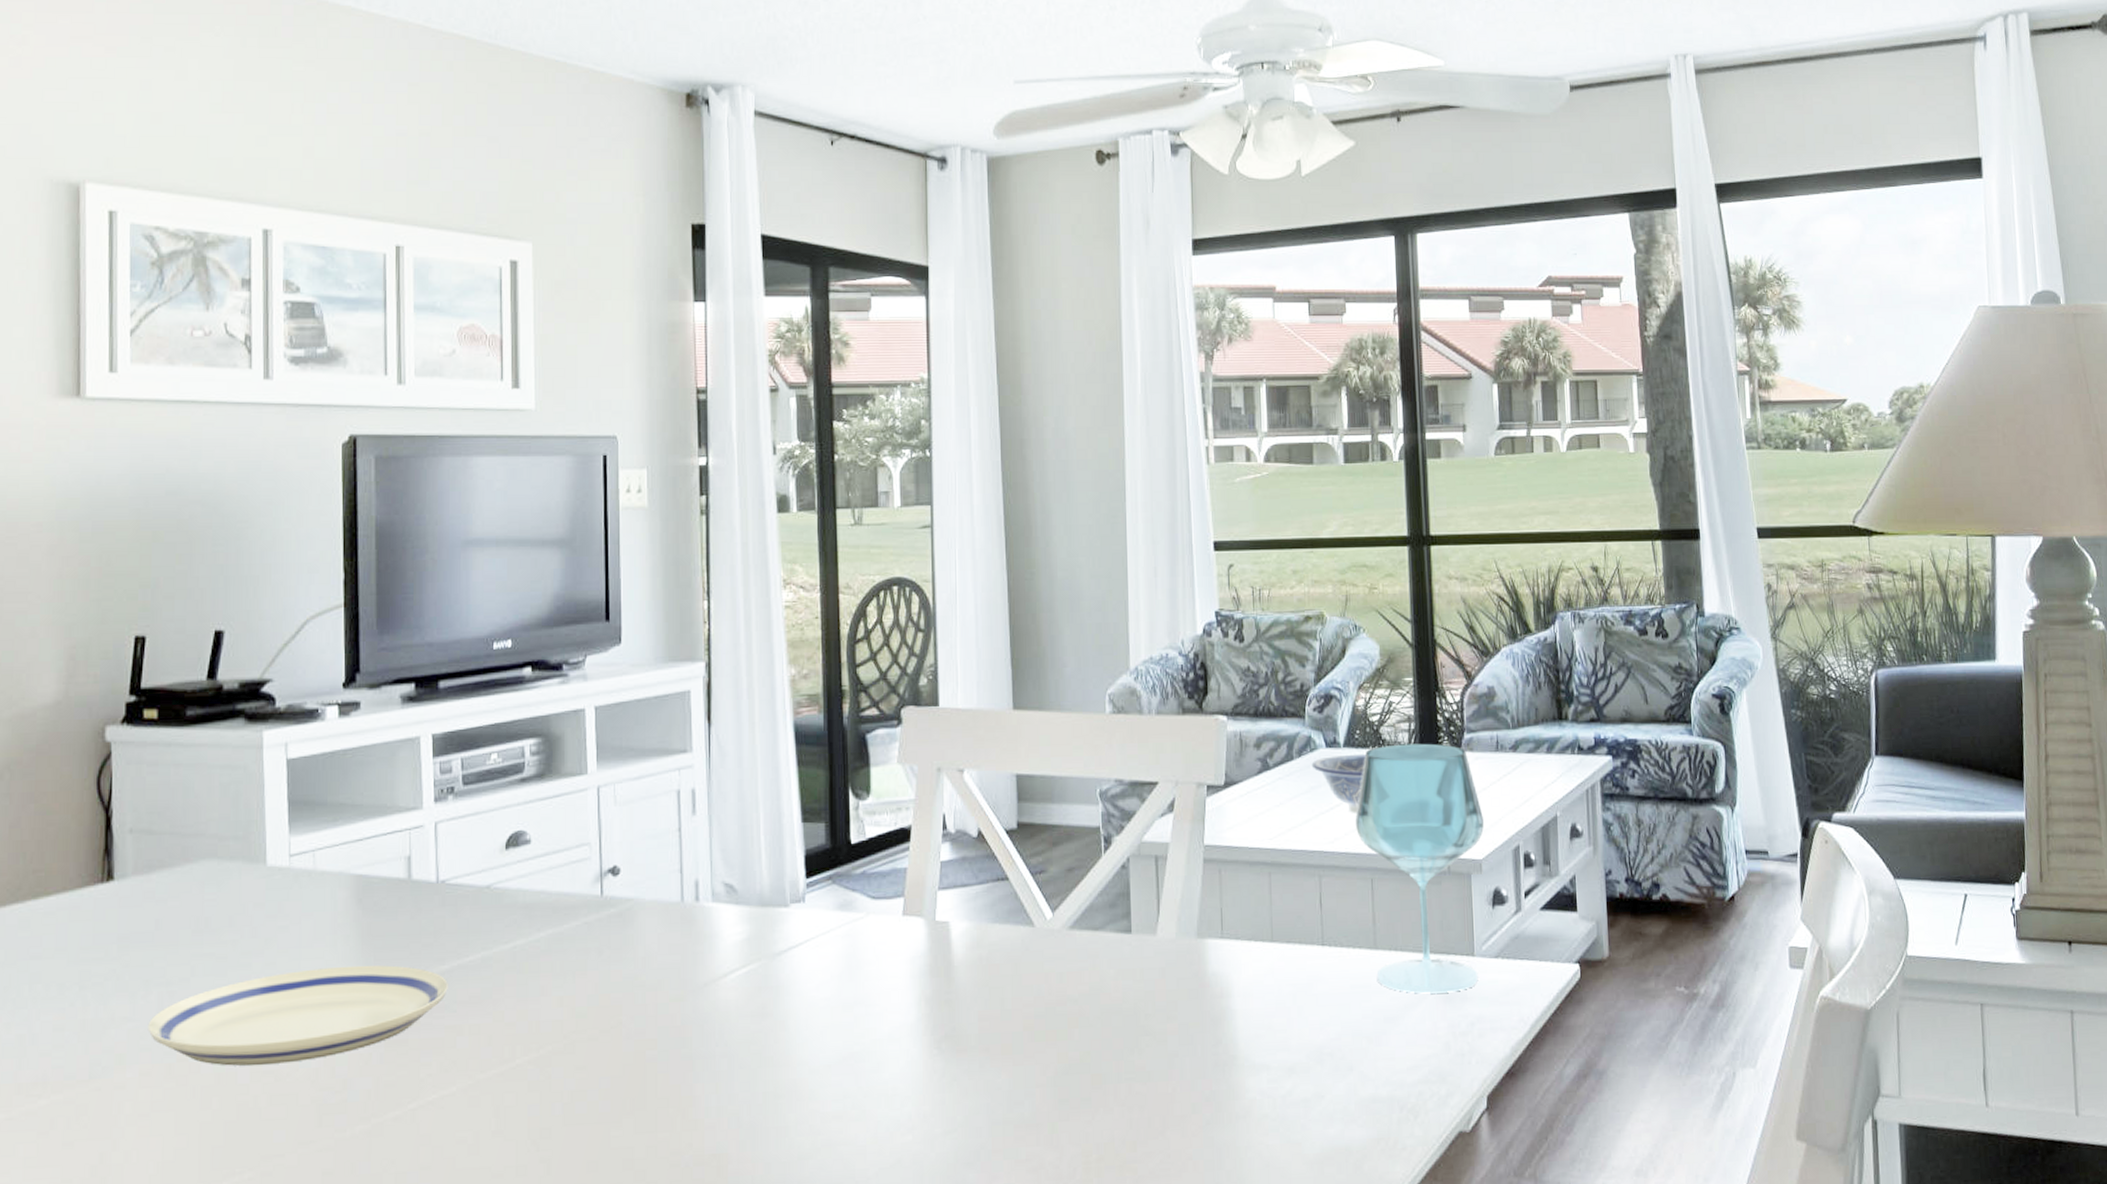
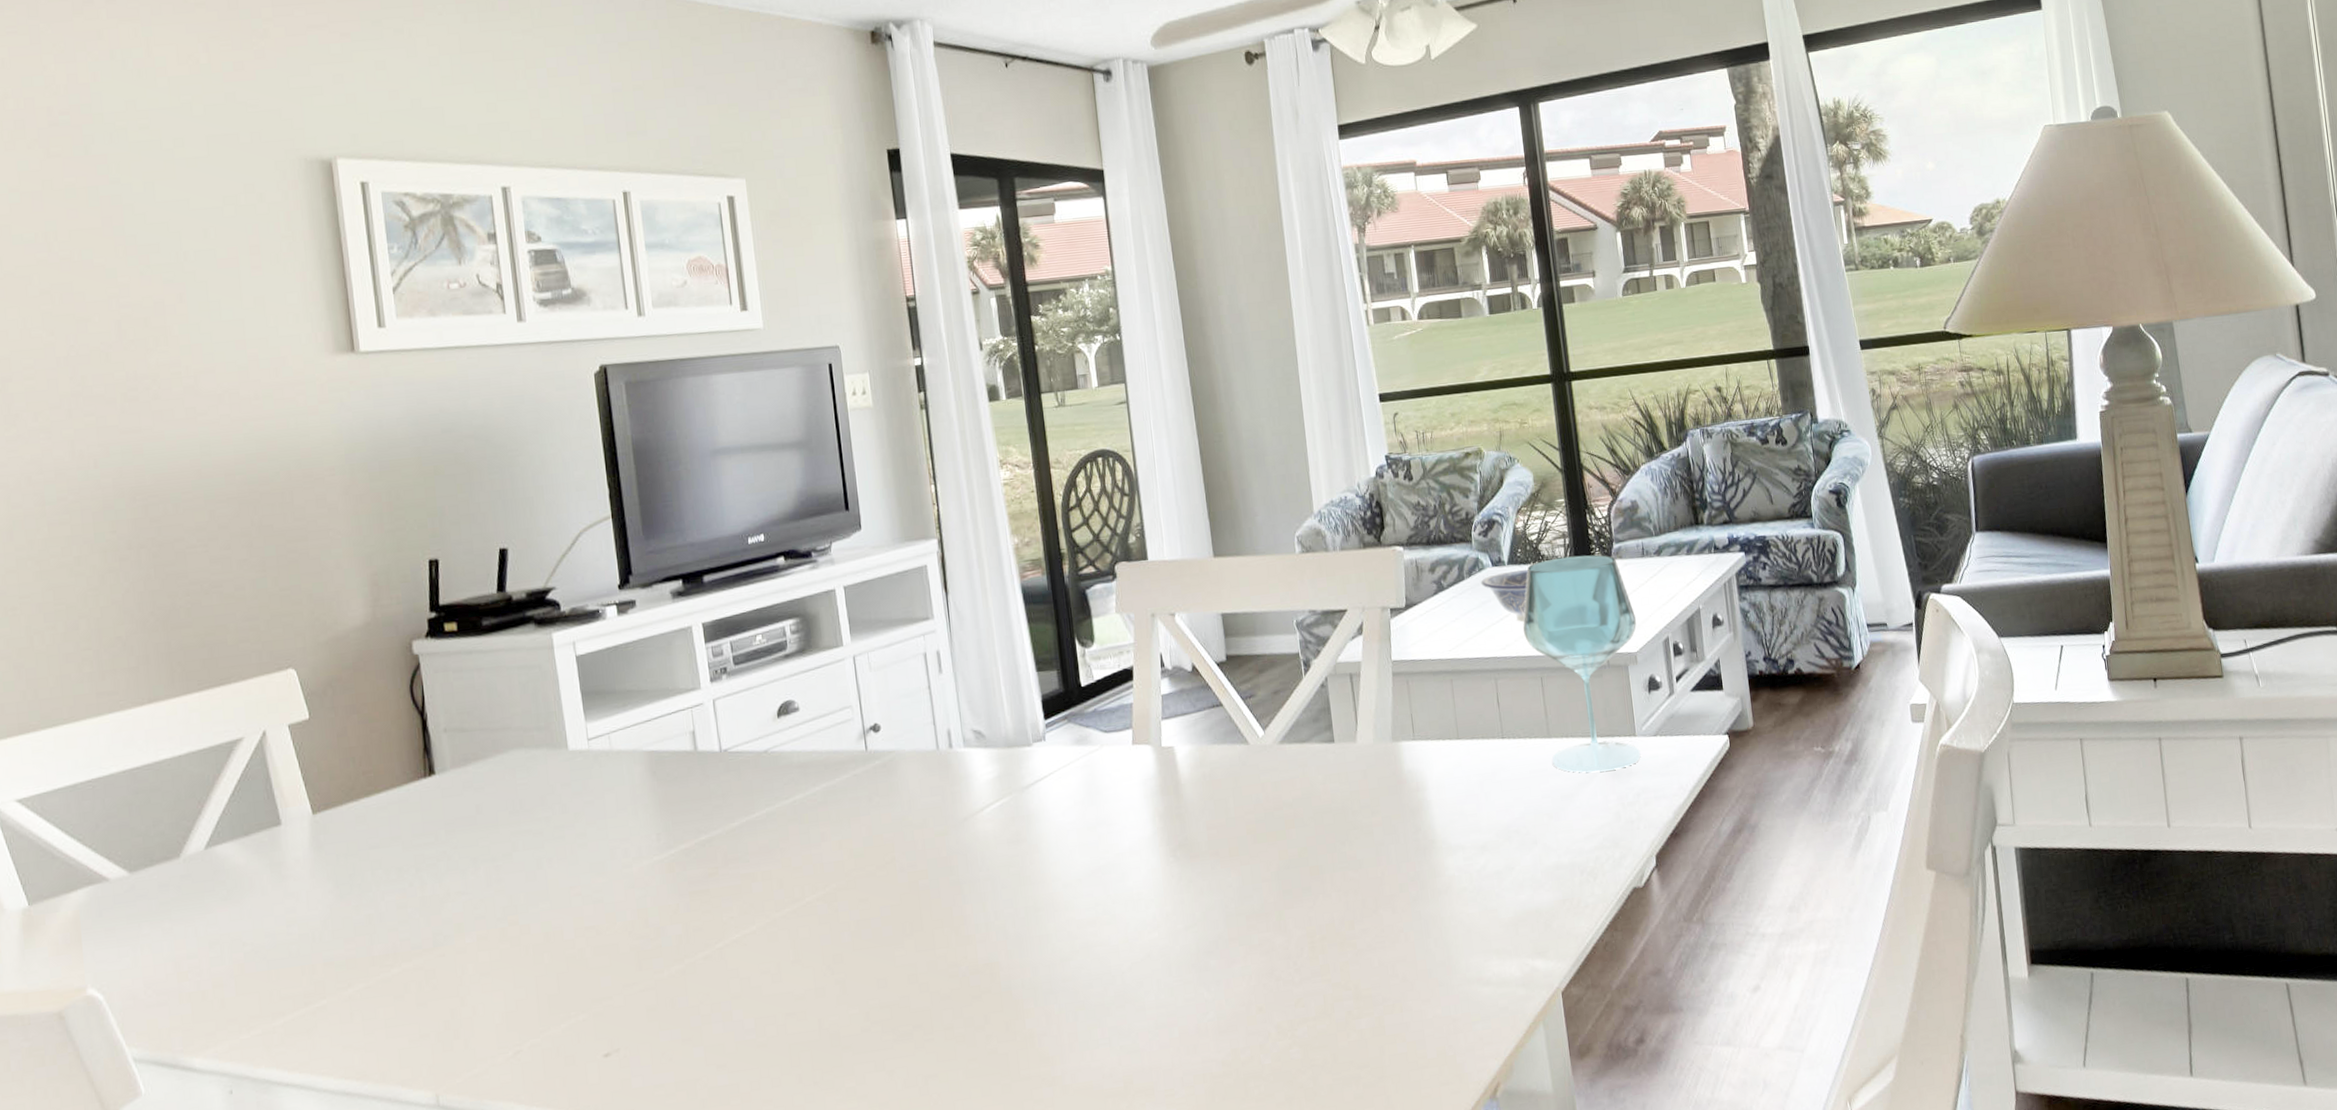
plate: present [147,965,448,1066] -> none [479,826,740,926]

